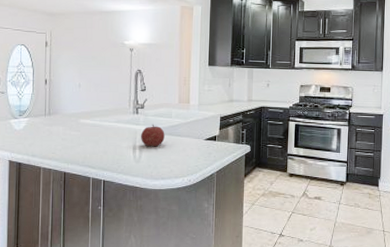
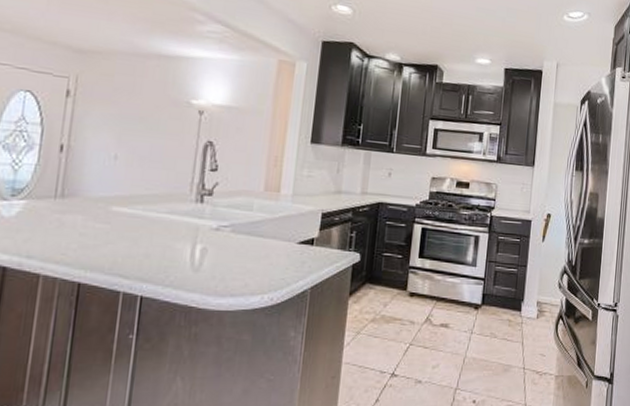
fruit: present [141,124,165,147] -> none [204,218,241,251]

